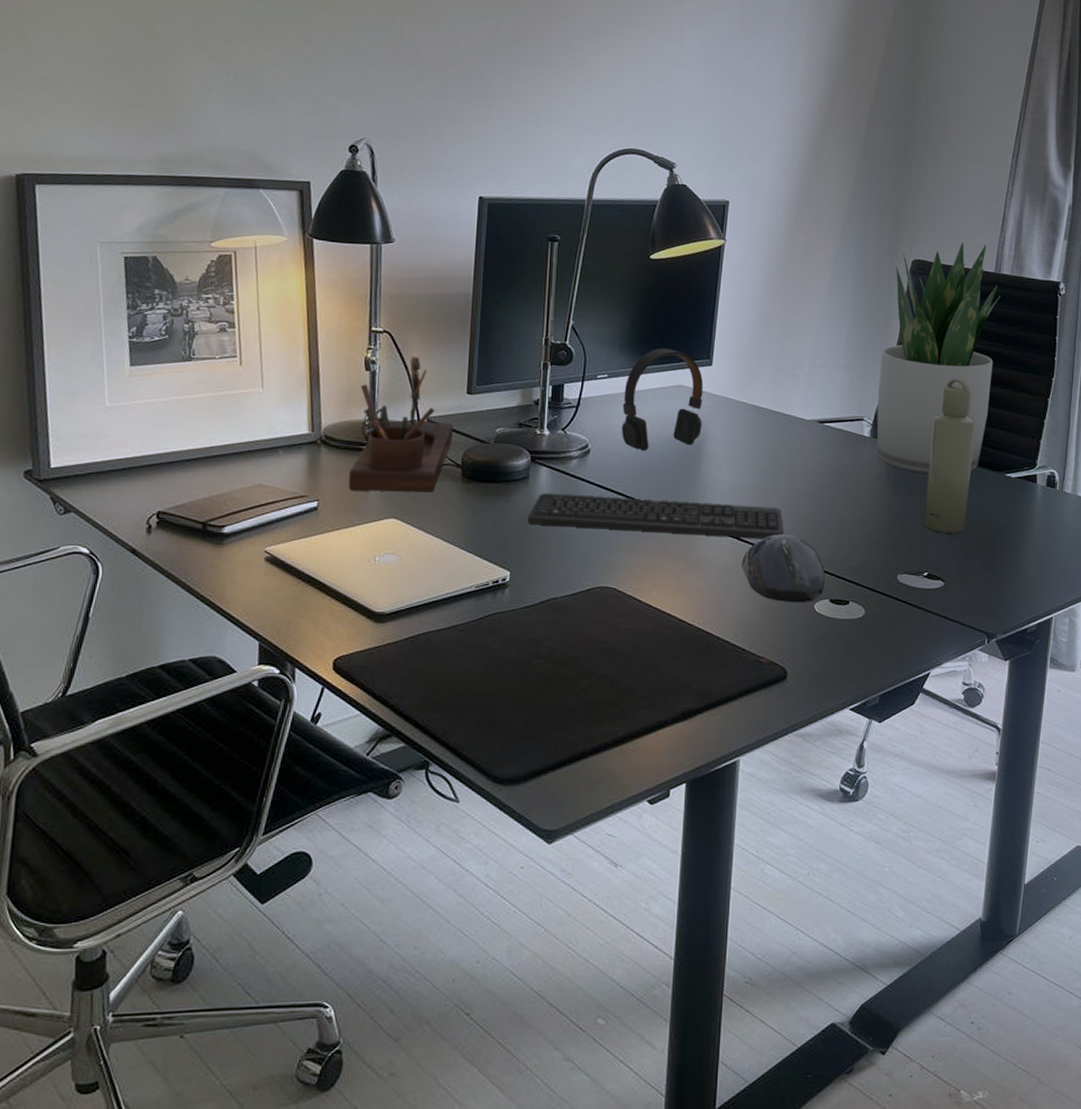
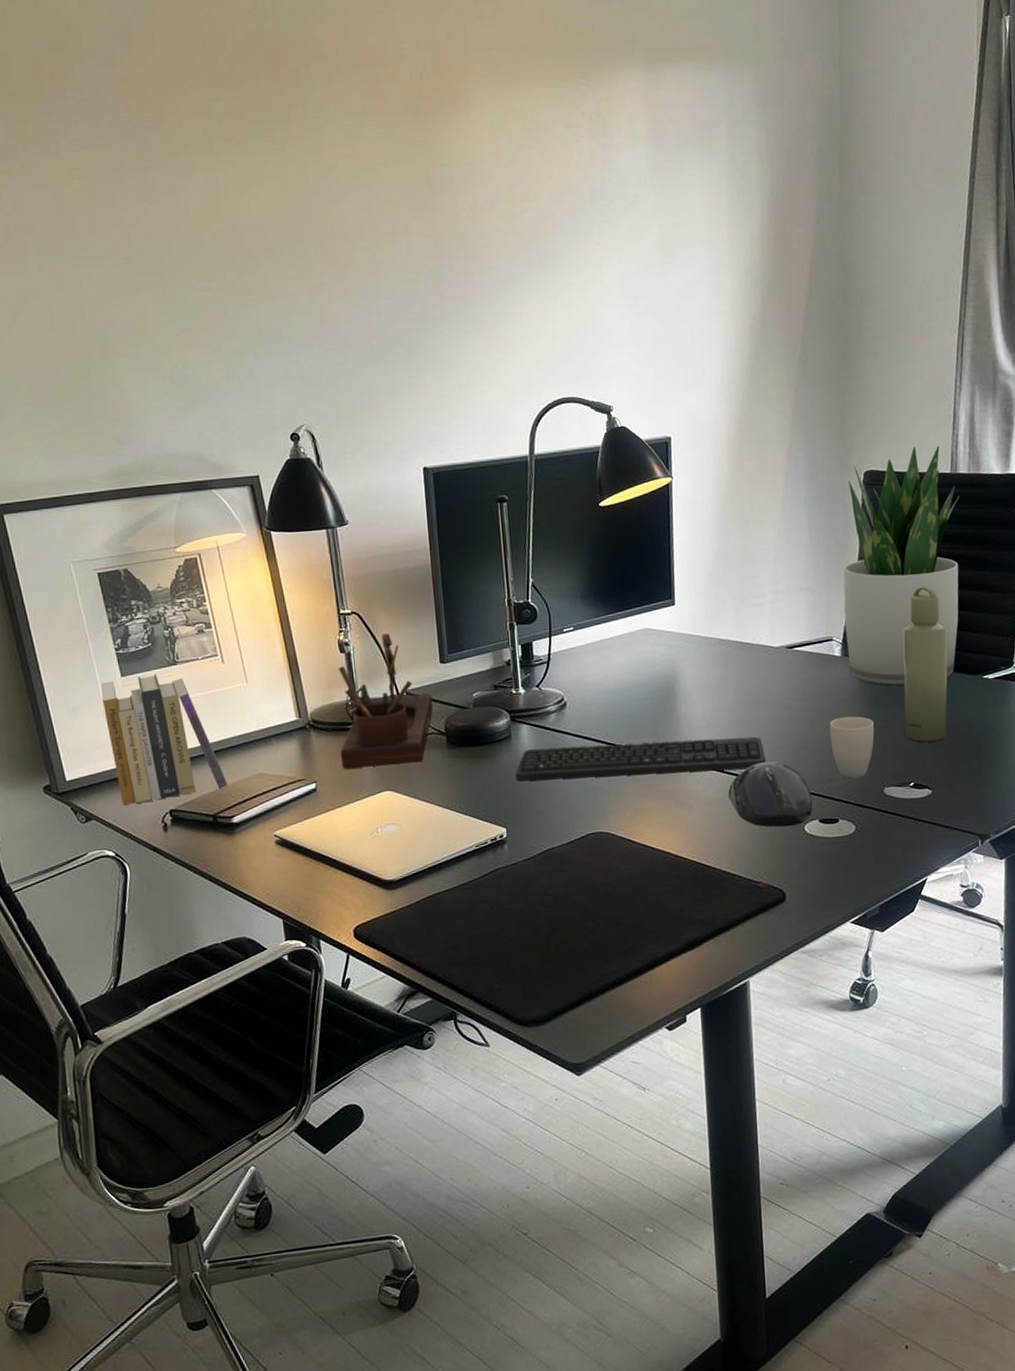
books: none [104,367,224,501] -> present [100,673,227,805]
headphones: present [621,348,704,452] -> none [591,593,673,698]
mug: none [850,498,895,562] -> present [829,716,875,779]

